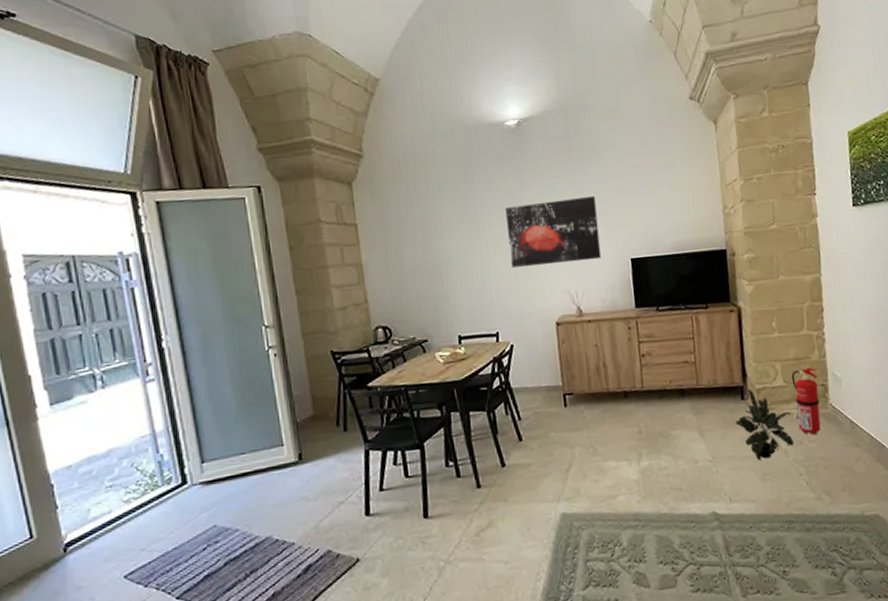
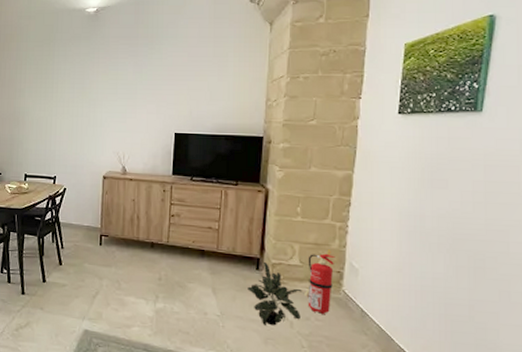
wall art: present [505,195,602,267] -> none [73,76,152,130]

